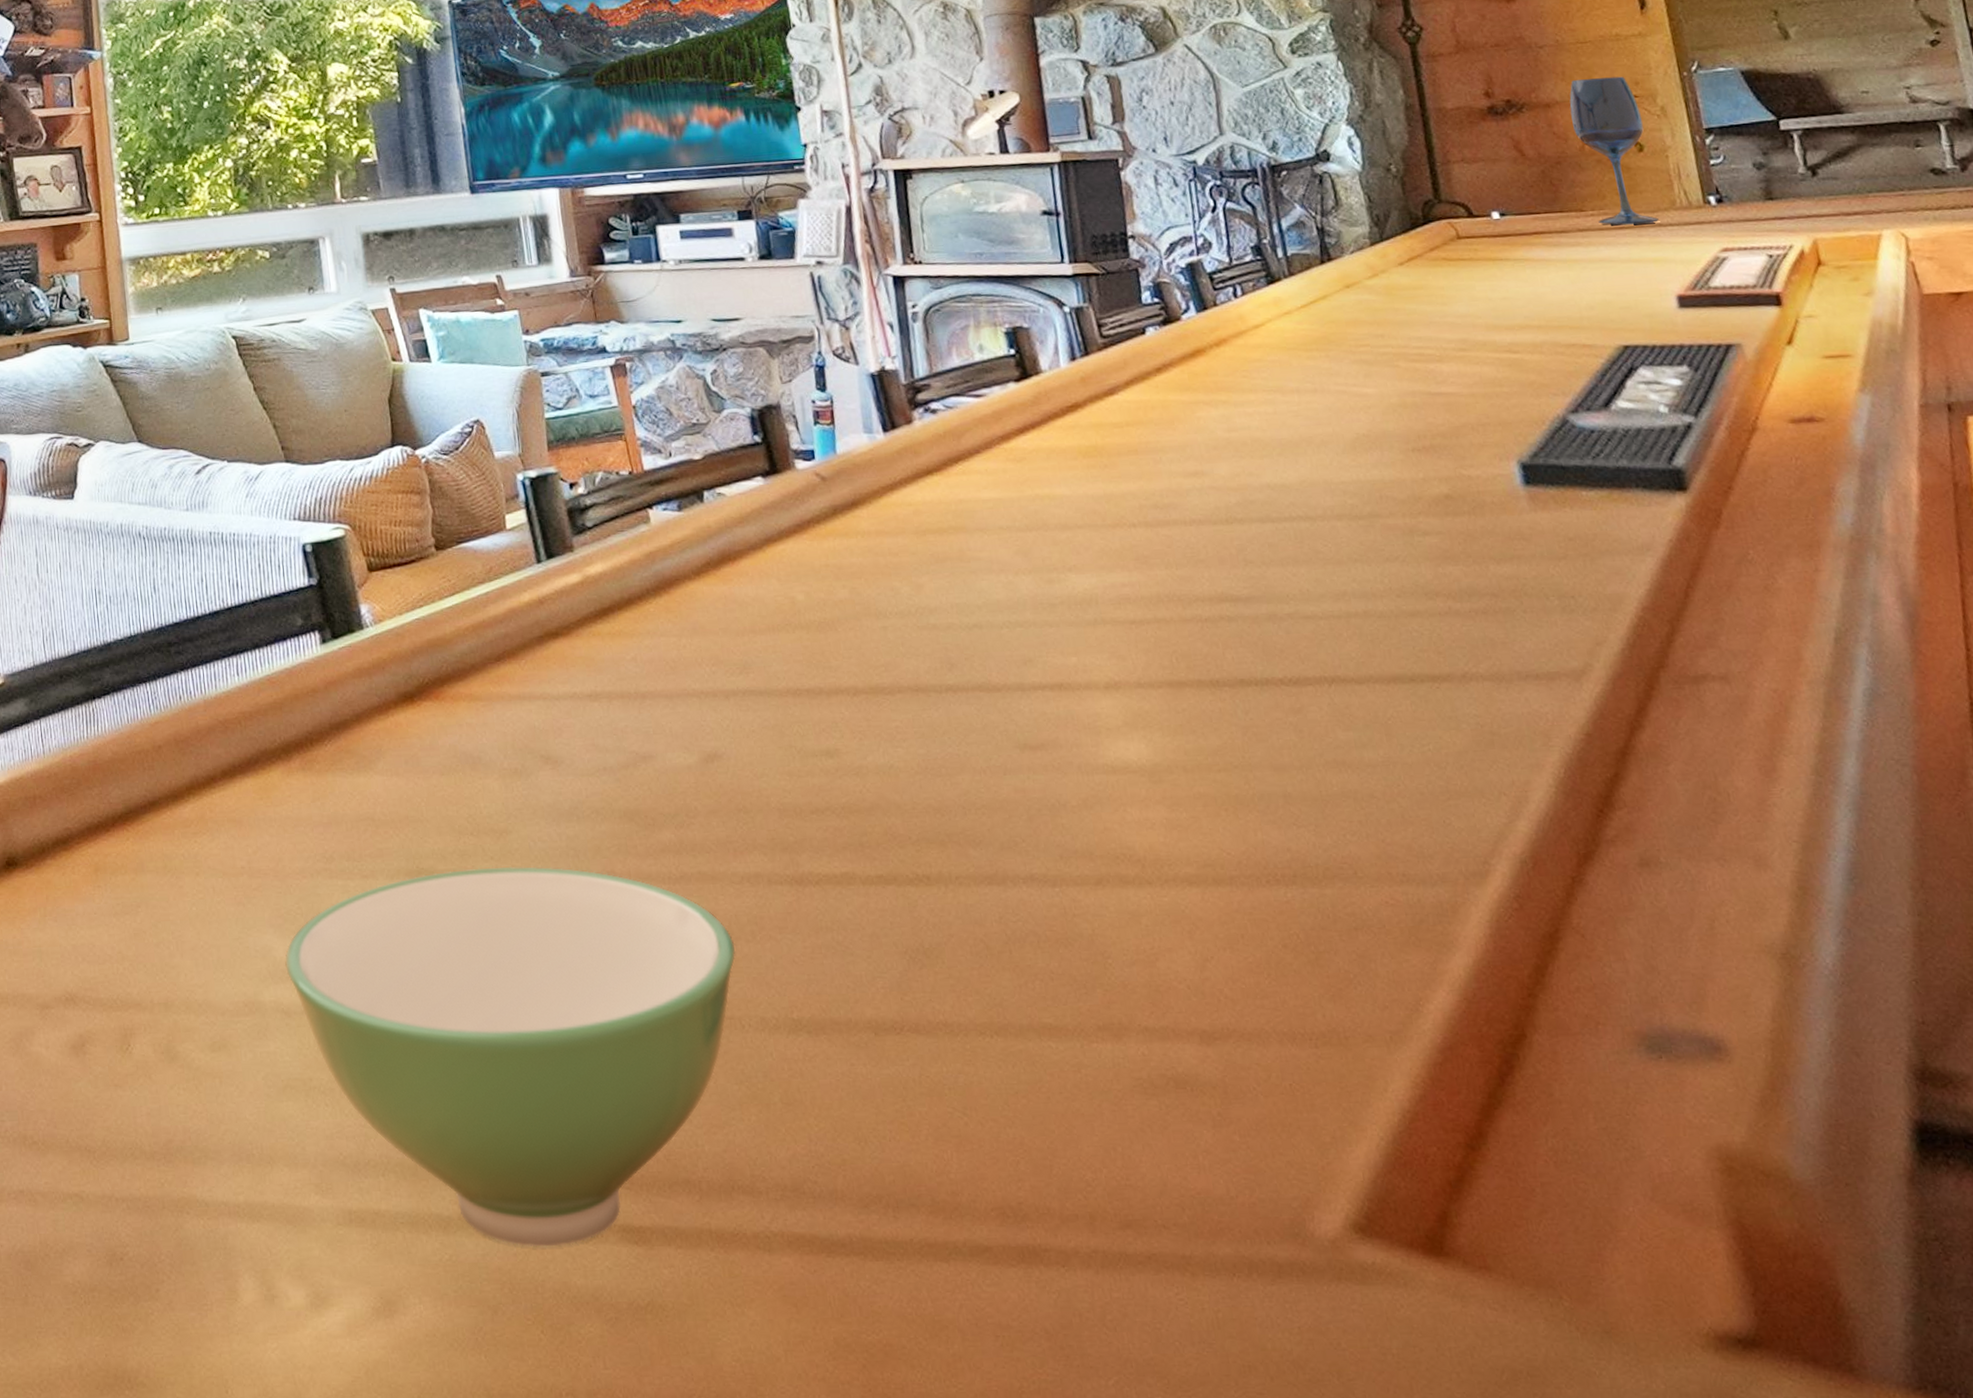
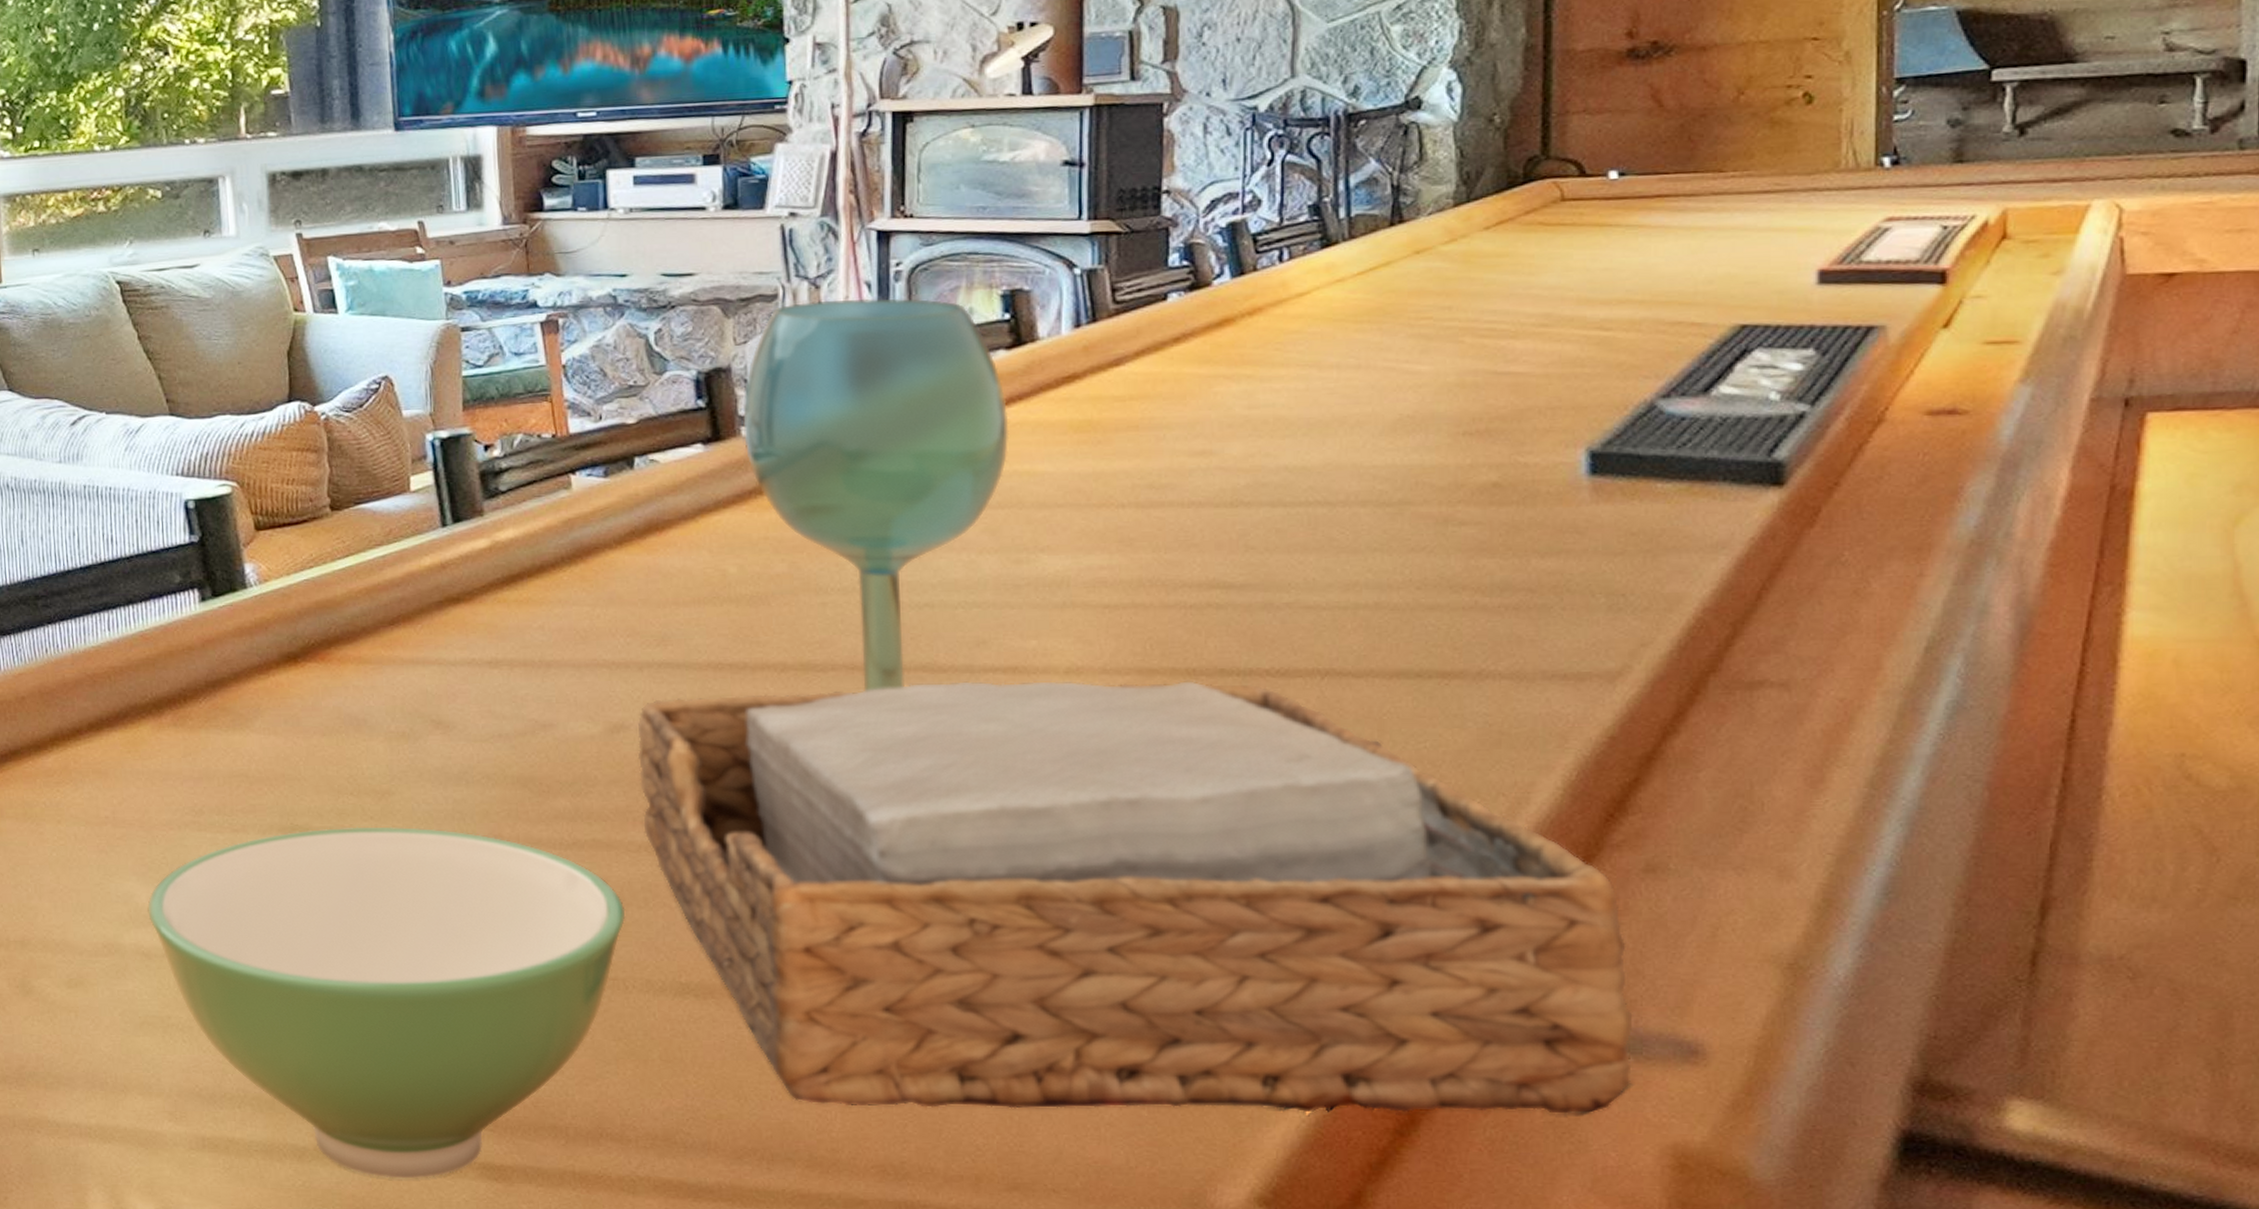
napkin holder: none [729,692,1669,1145] -> present [637,681,1633,1114]
wine glass: none [793,337,1029,714] -> present [742,298,1010,692]
wineglass: present [1569,76,1660,225] -> none [1730,15,1820,189]

